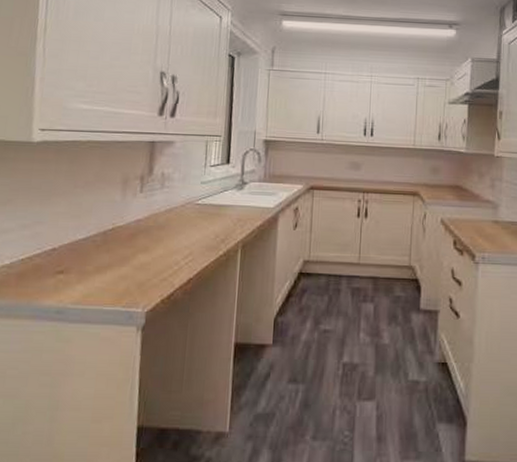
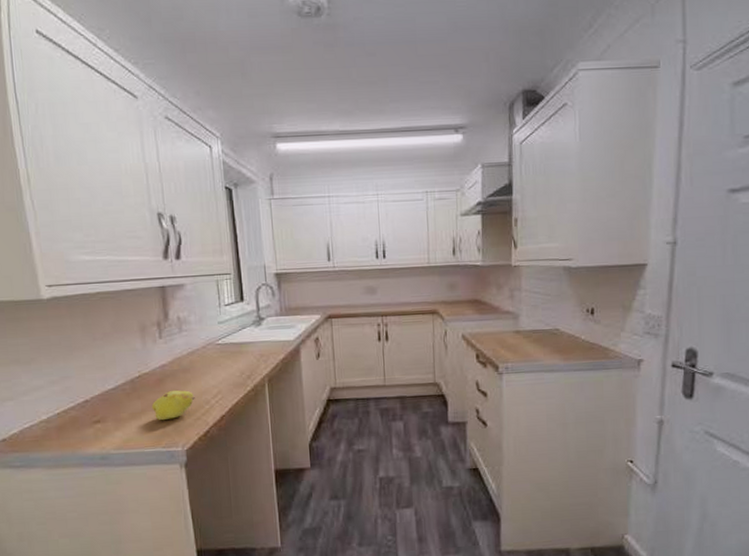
fruit: none [119,247,165,278] -> present [151,390,195,421]

